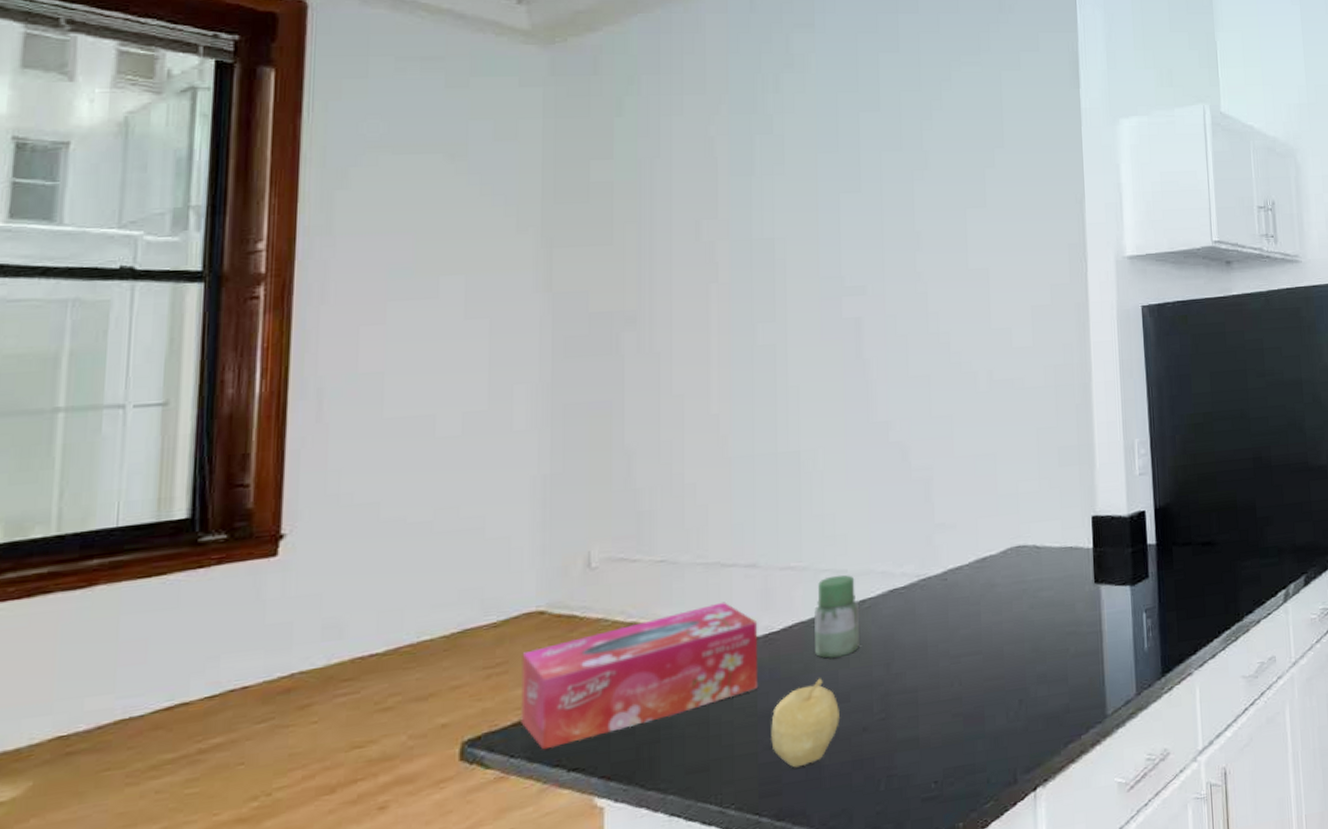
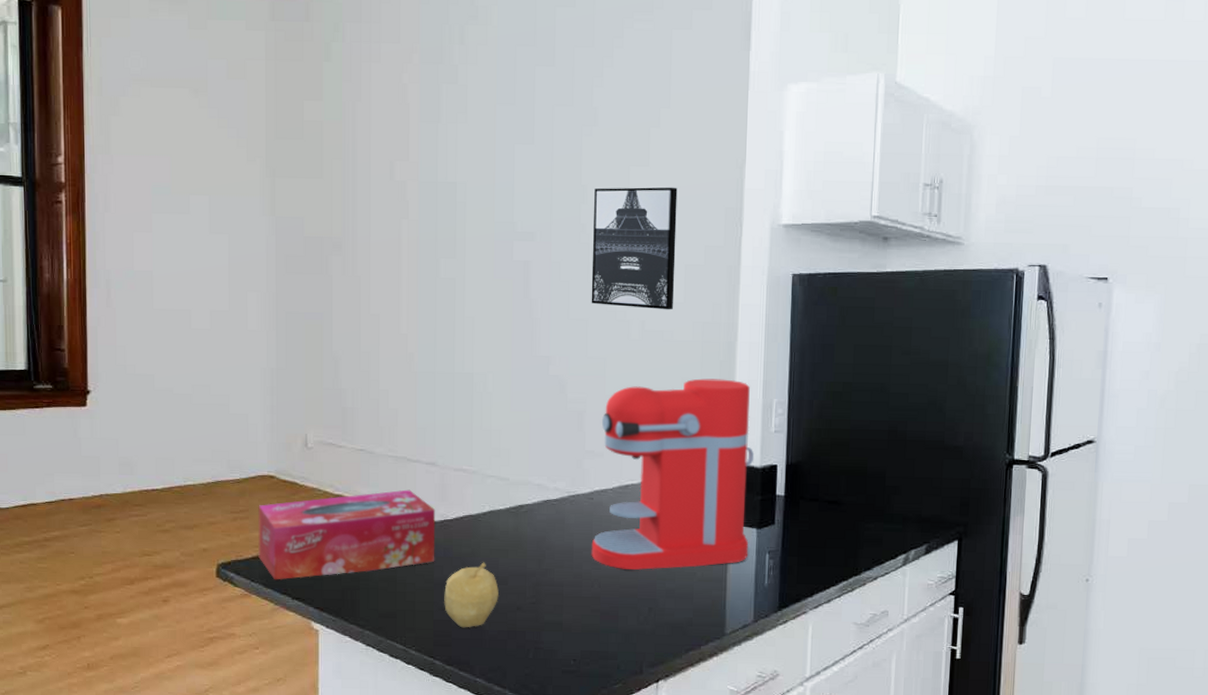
jar: present [814,574,861,659] -> none [481,481,518,549]
wall art: none [930,226,1022,358] -> present [591,187,678,310]
coffee maker: none [948,423,1124,659] -> present [591,378,755,570]

